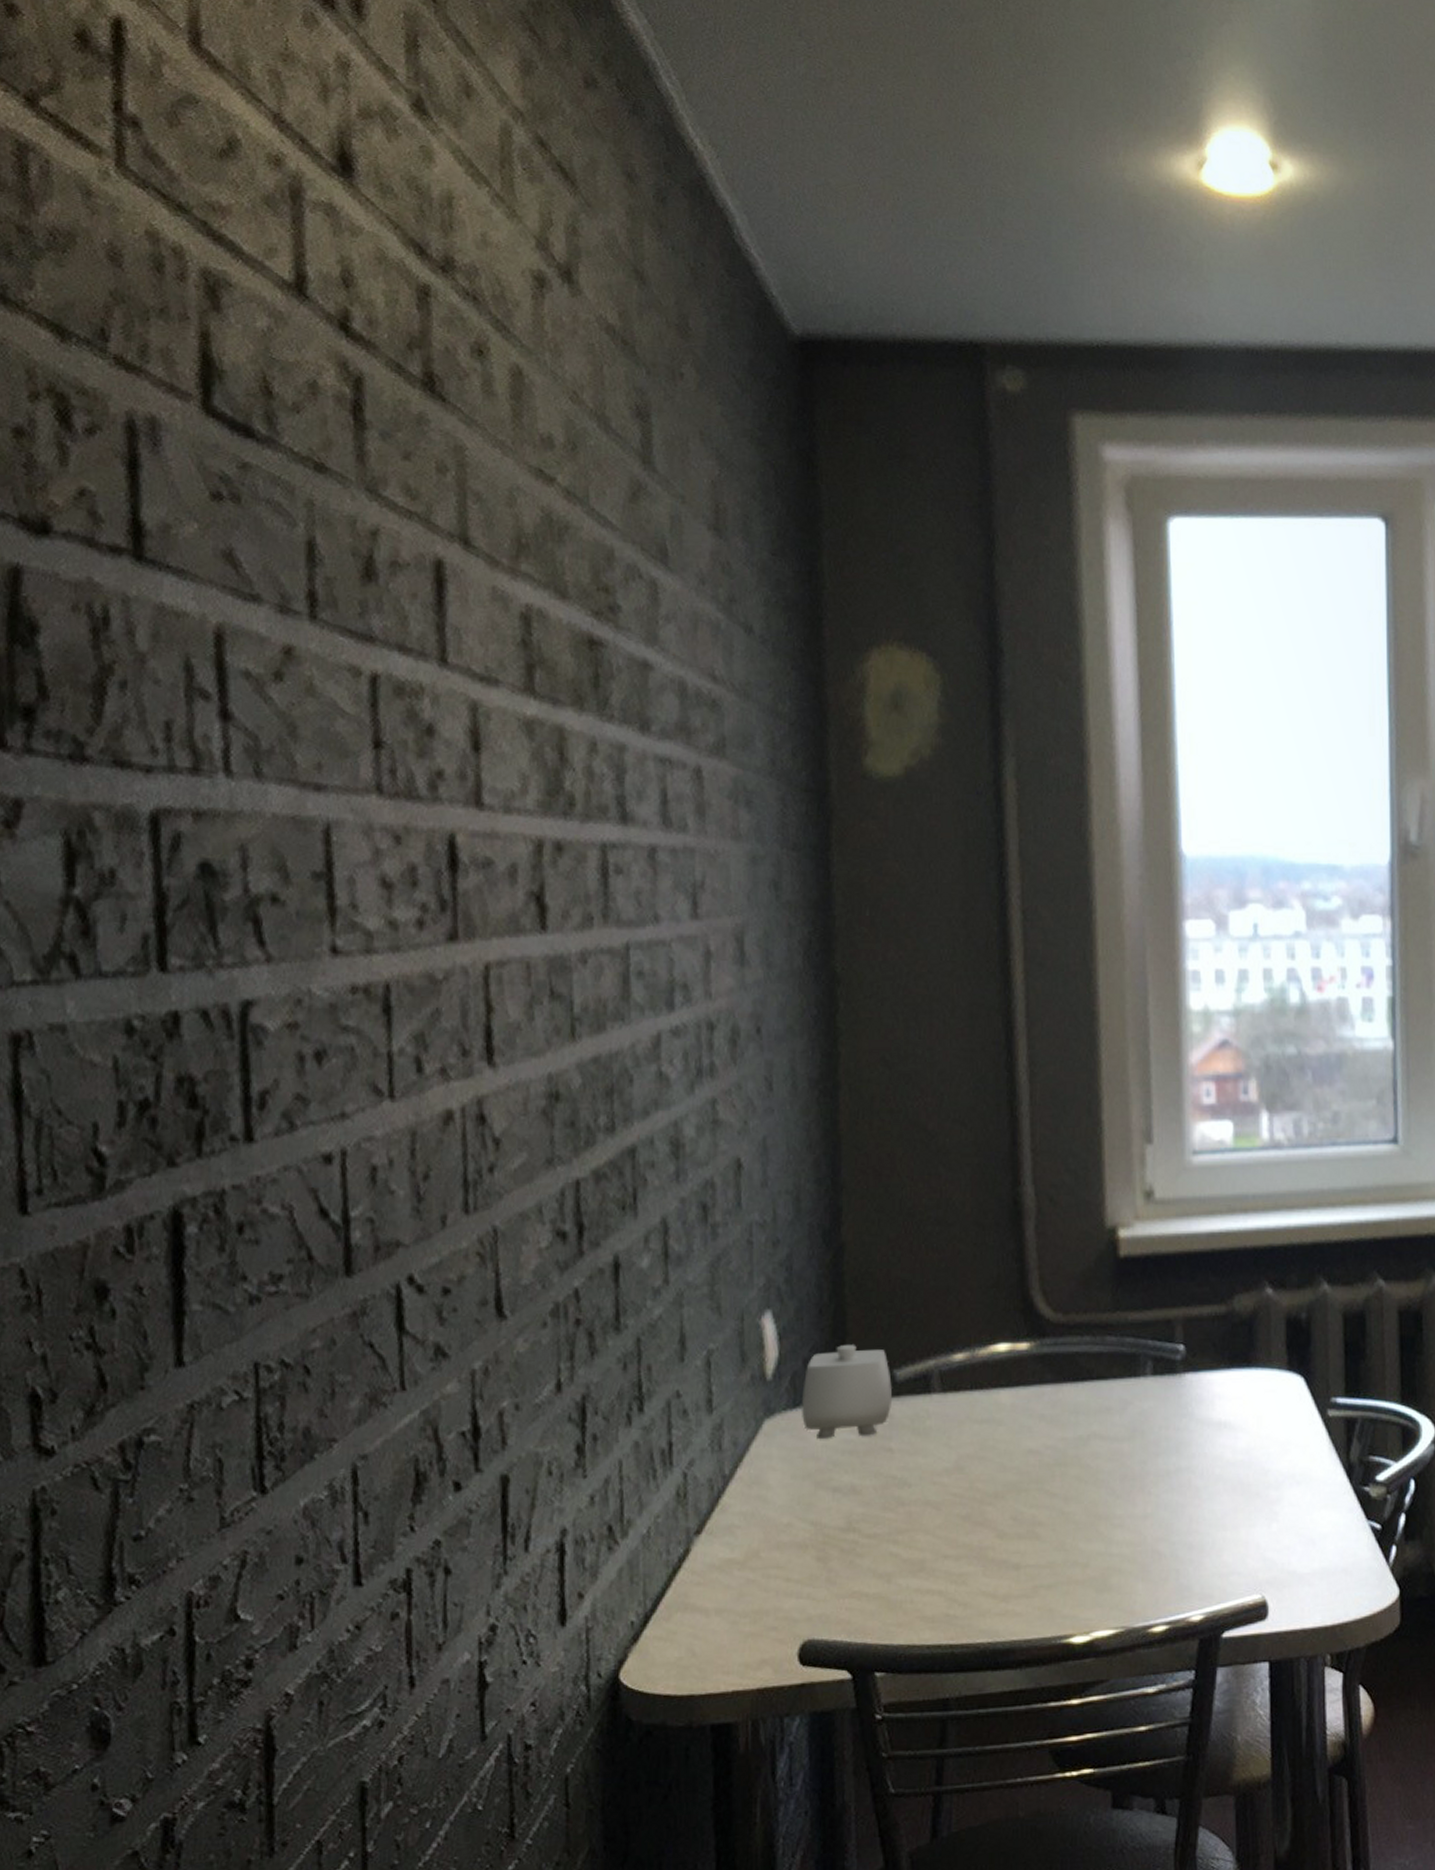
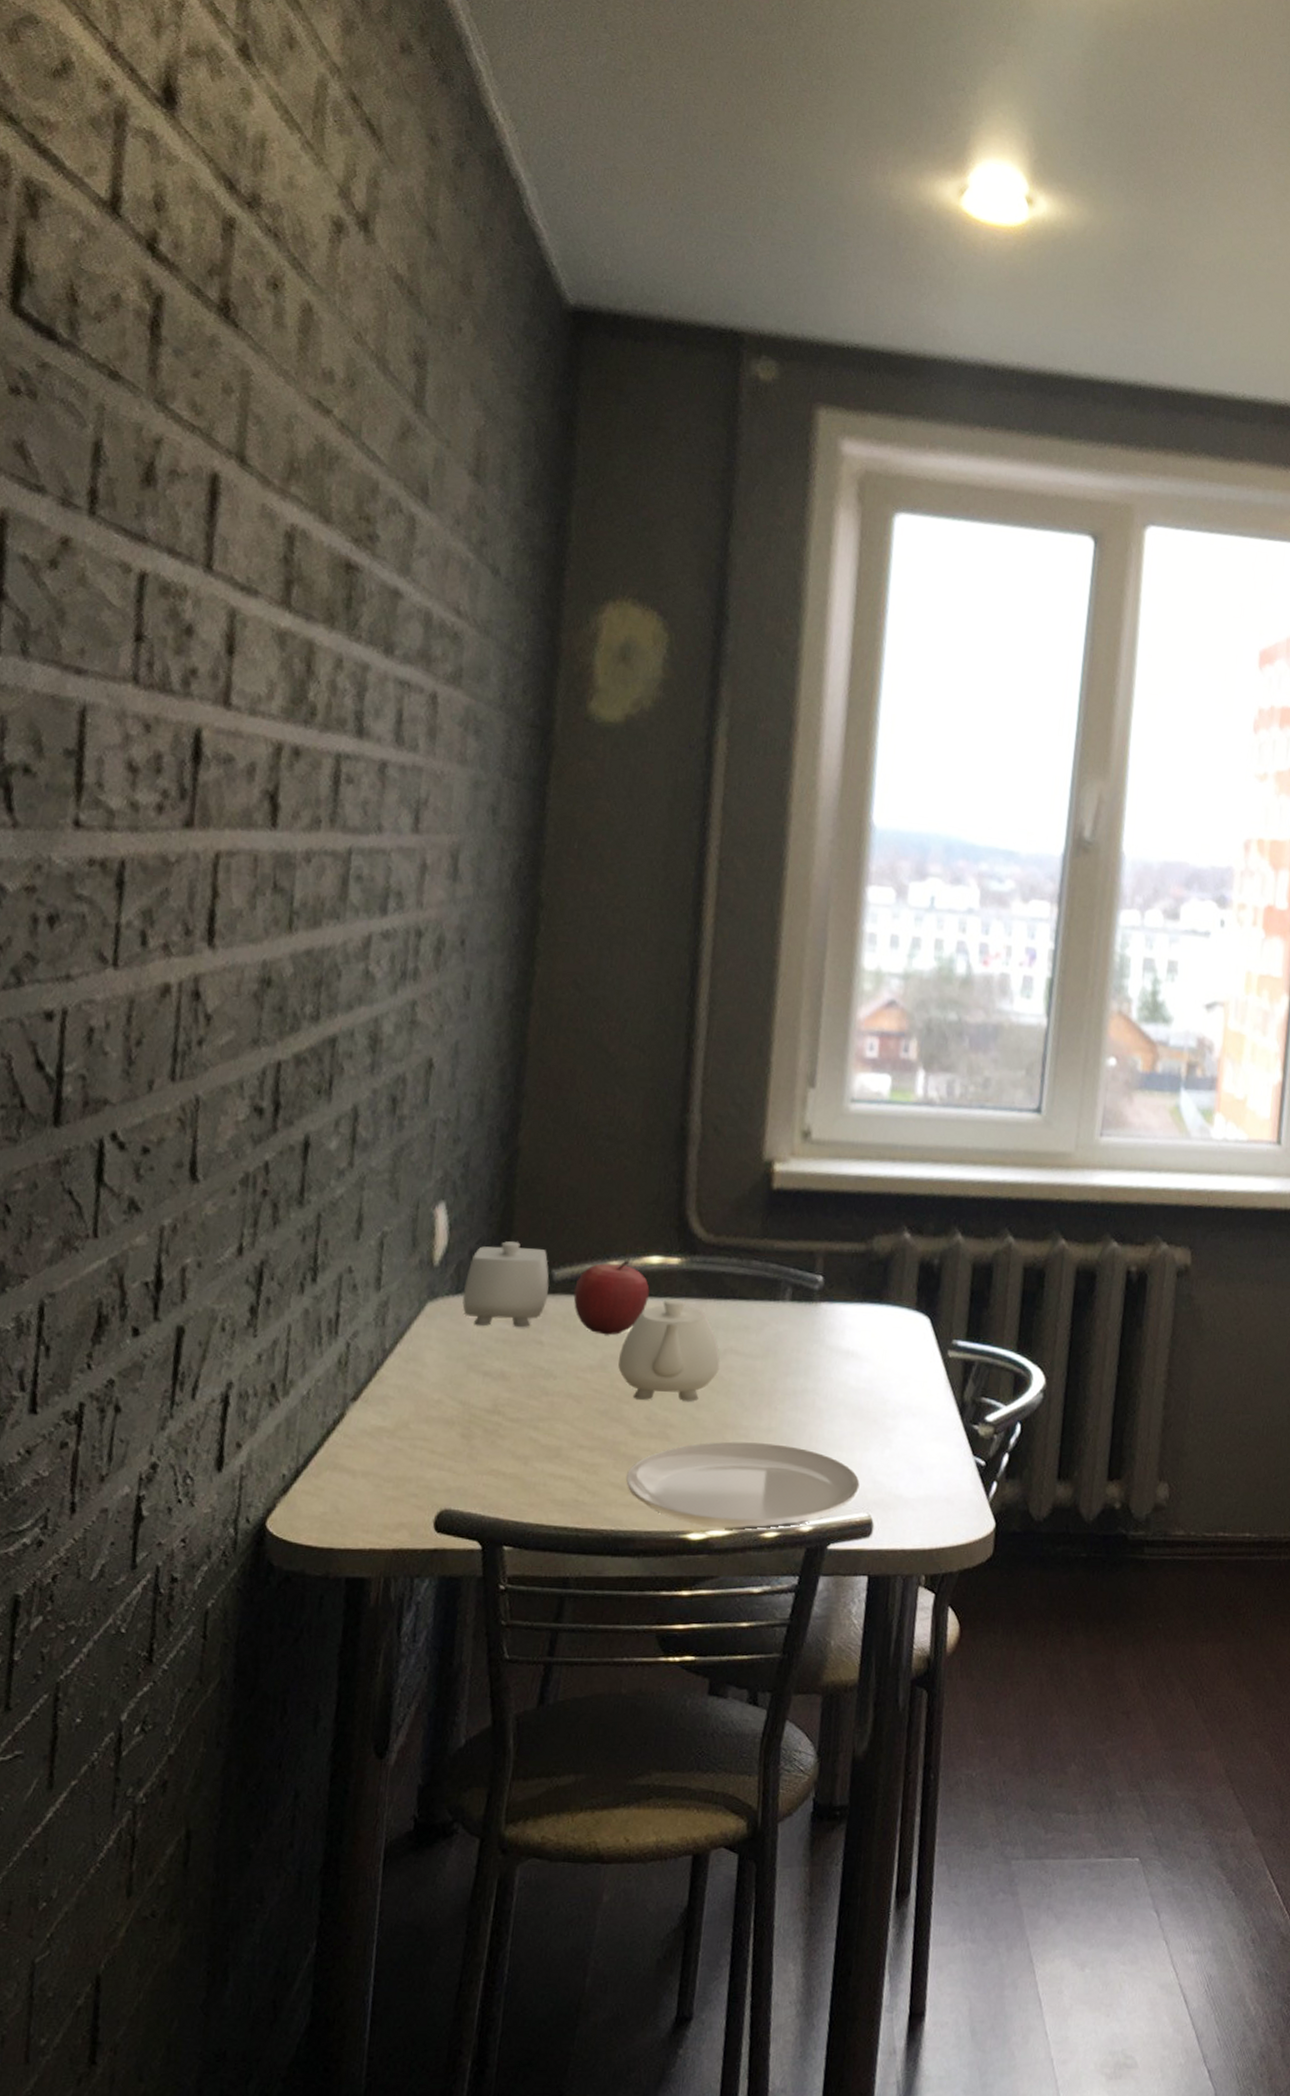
fruit: none [920,1351,1000,1434] -> present [573,1260,650,1335]
teapot: none [975,1387,1085,1499] -> present [617,1299,721,1402]
plate: none [998,1530,1249,1629] -> present [626,1441,860,1530]

